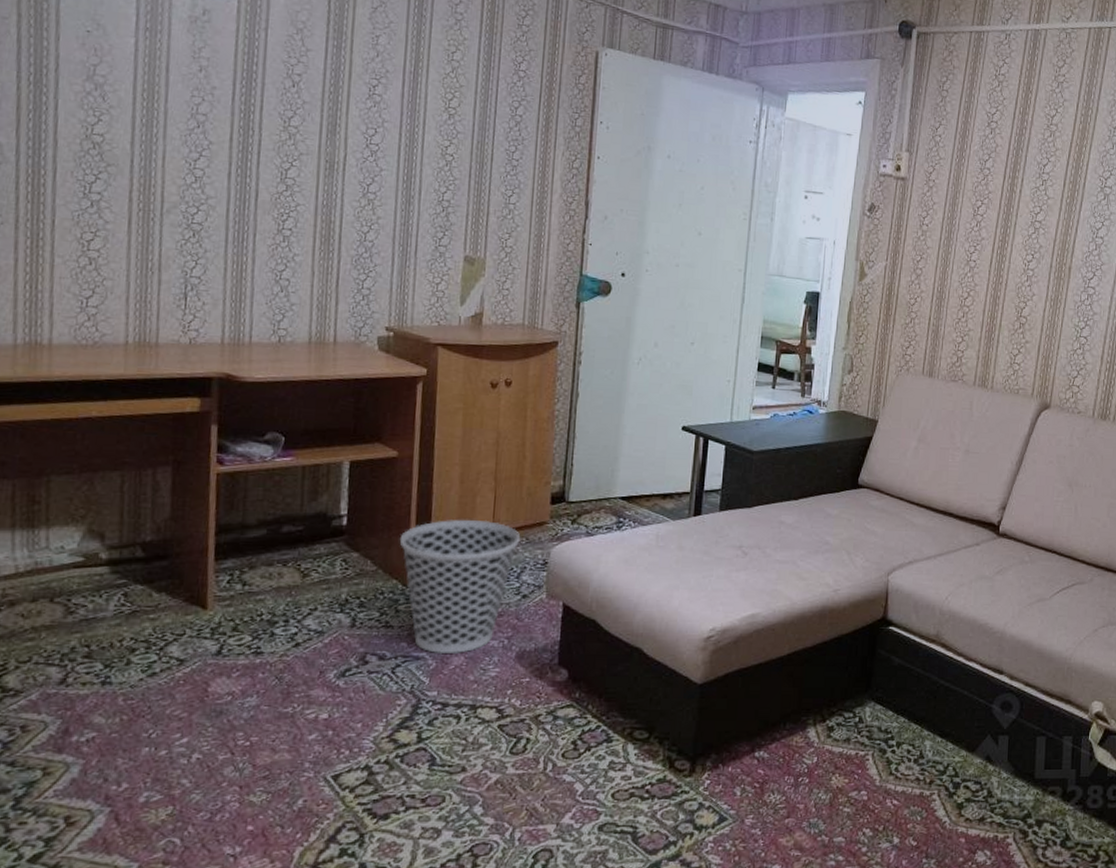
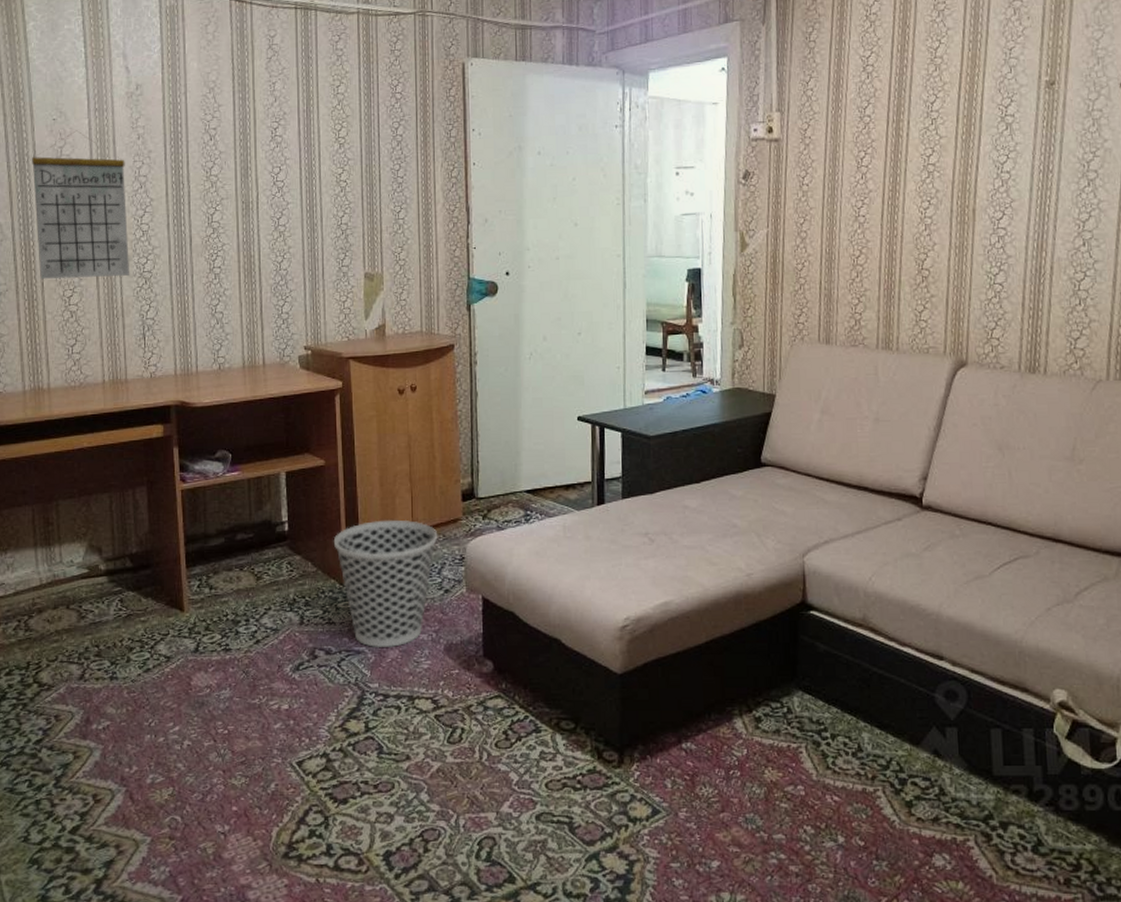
calendar: none [50,48,180,225] -> present [32,130,130,279]

